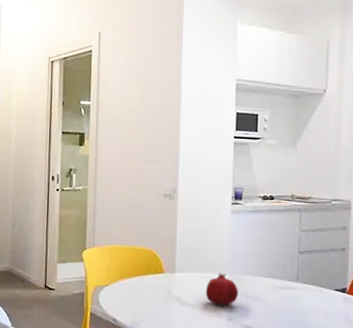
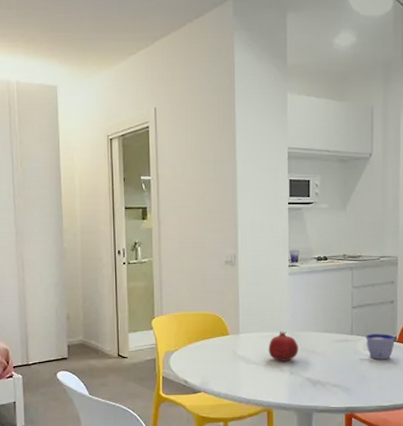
cup: none [303,283,345,313] -> present [357,334,395,360]

